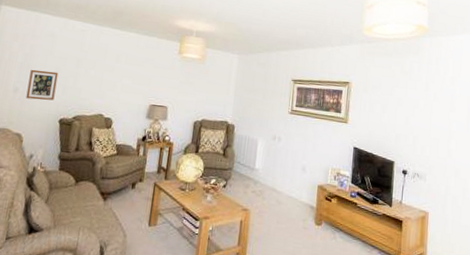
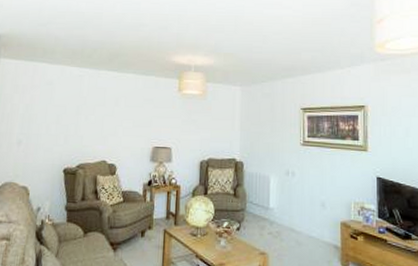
picture frame: present [26,69,59,101] -> none [29,120,59,151]

